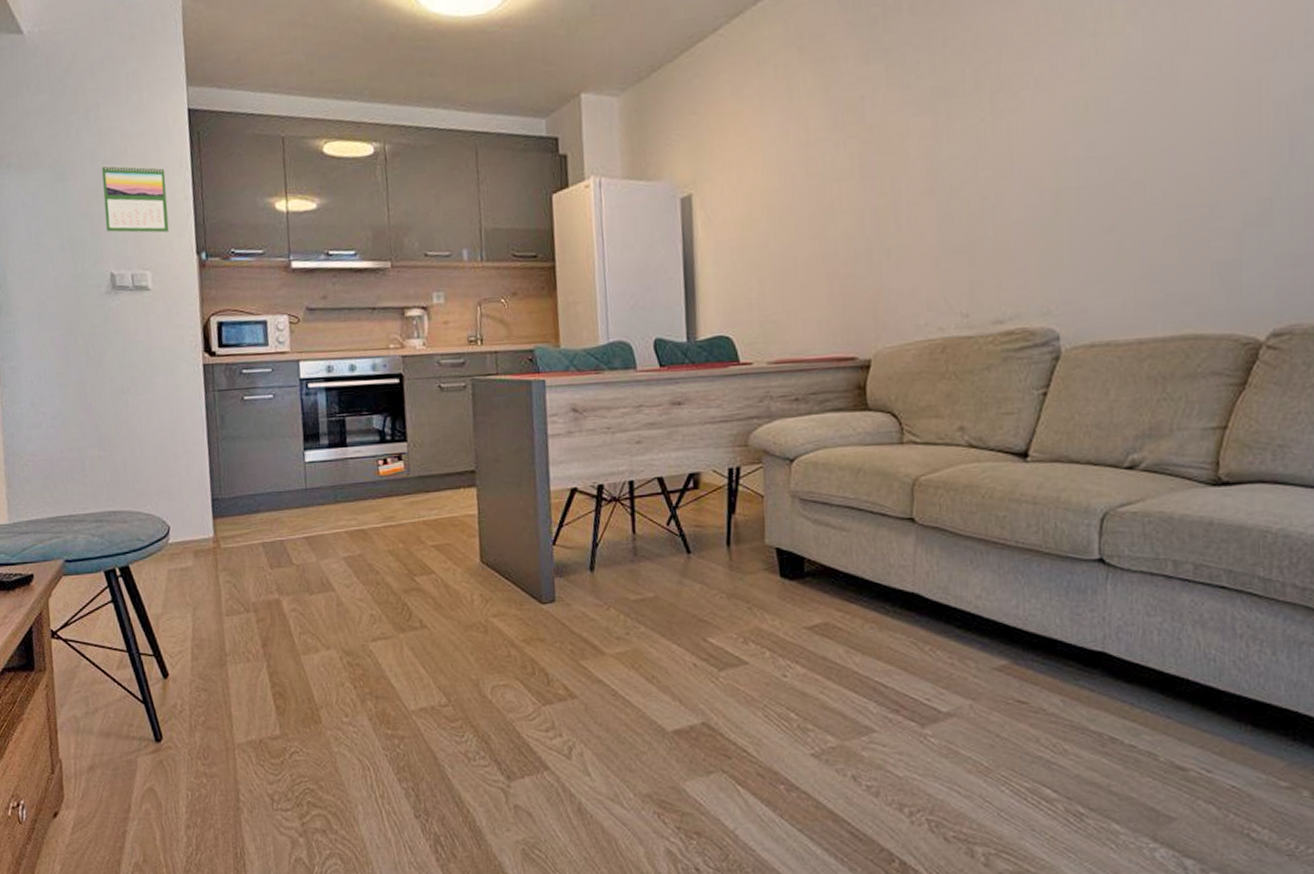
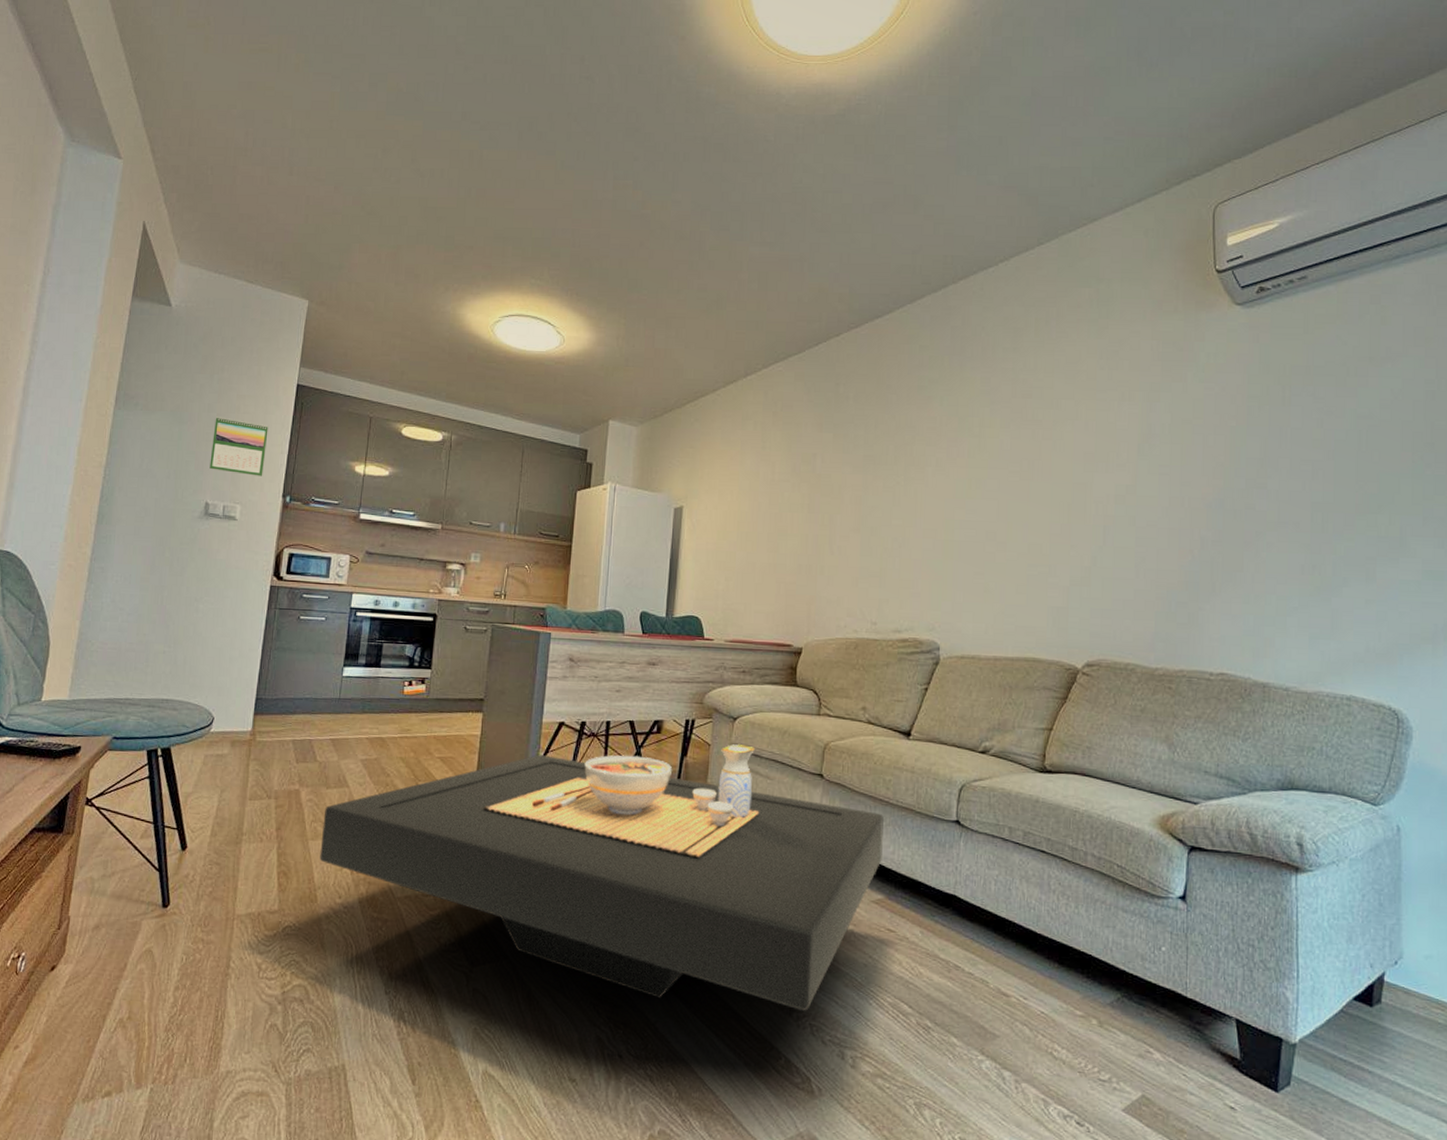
coffee table: none [312,492,1003,805] -> present [320,744,884,1011]

